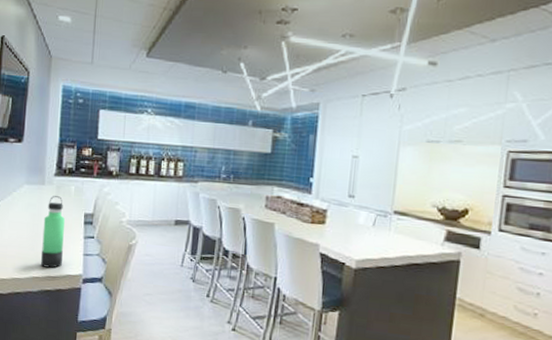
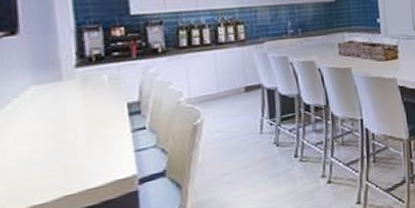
thermos bottle: present [40,195,65,268] -> none [68,89,106,181]

